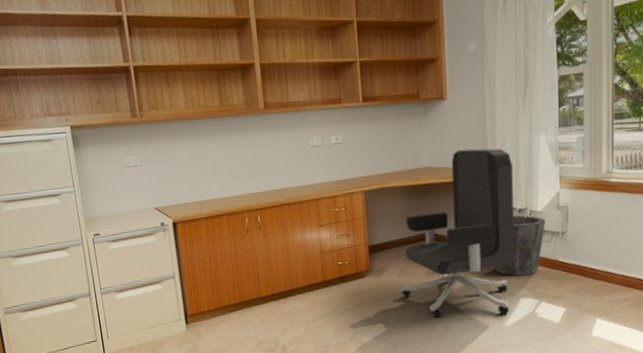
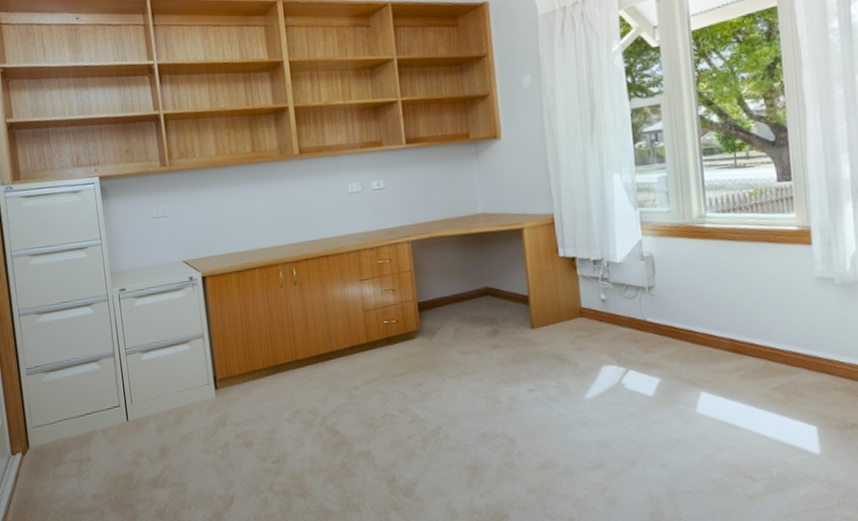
office chair: present [399,148,515,318] -> none [455,191,592,387]
waste bin: present [494,215,546,276] -> none [567,266,628,339]

